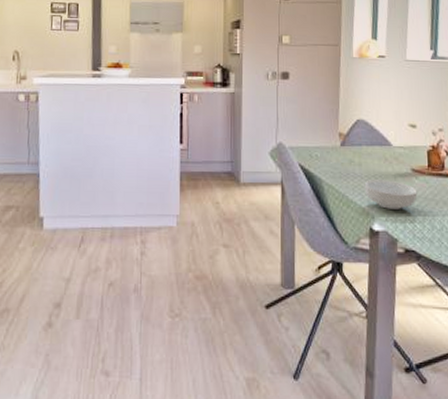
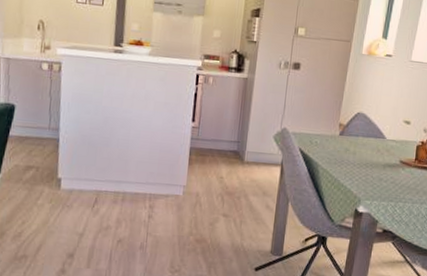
cereal bowl: present [364,180,418,209] -> none [355,167,402,195]

